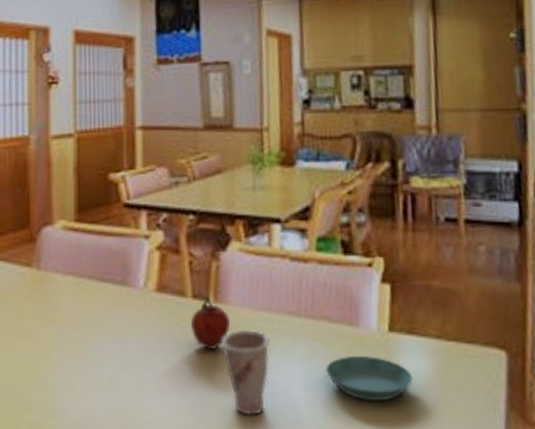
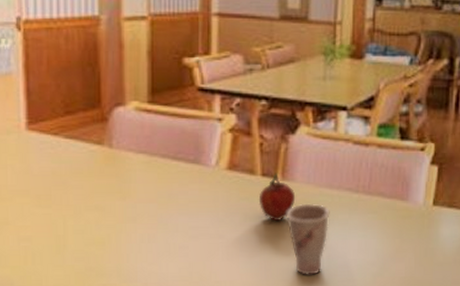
saucer: present [326,355,413,402] -> none [377,225,449,262]

